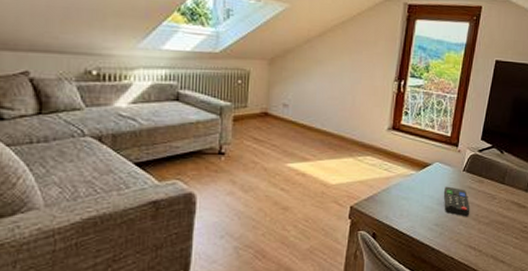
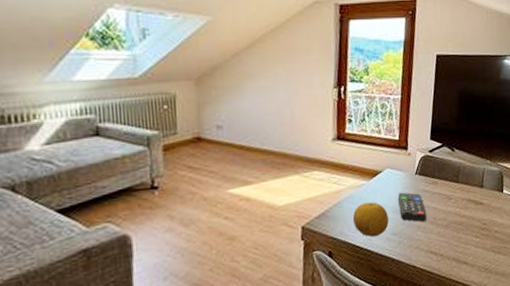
fruit: none [398,192,433,225] -> present [352,202,389,237]

